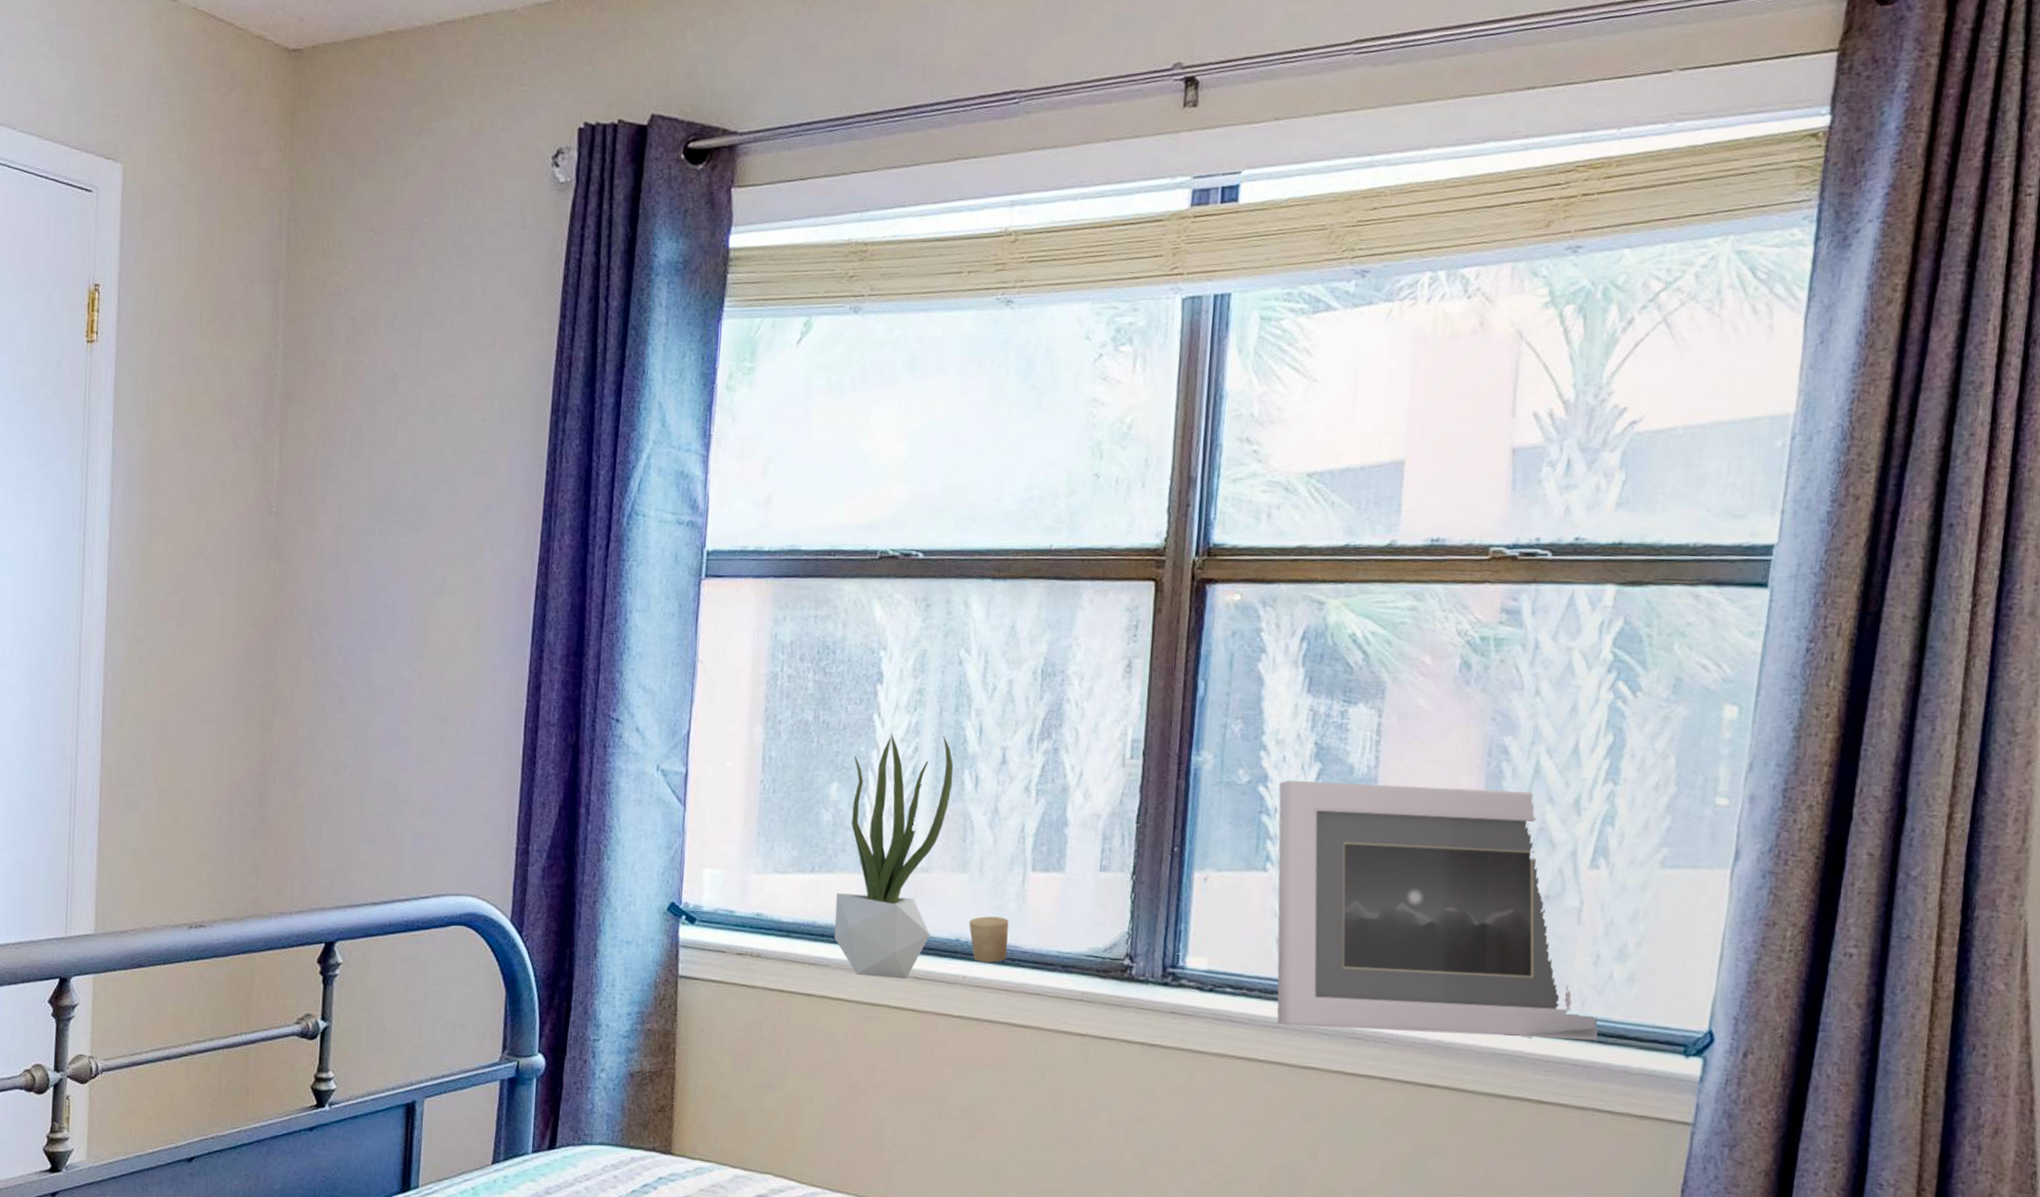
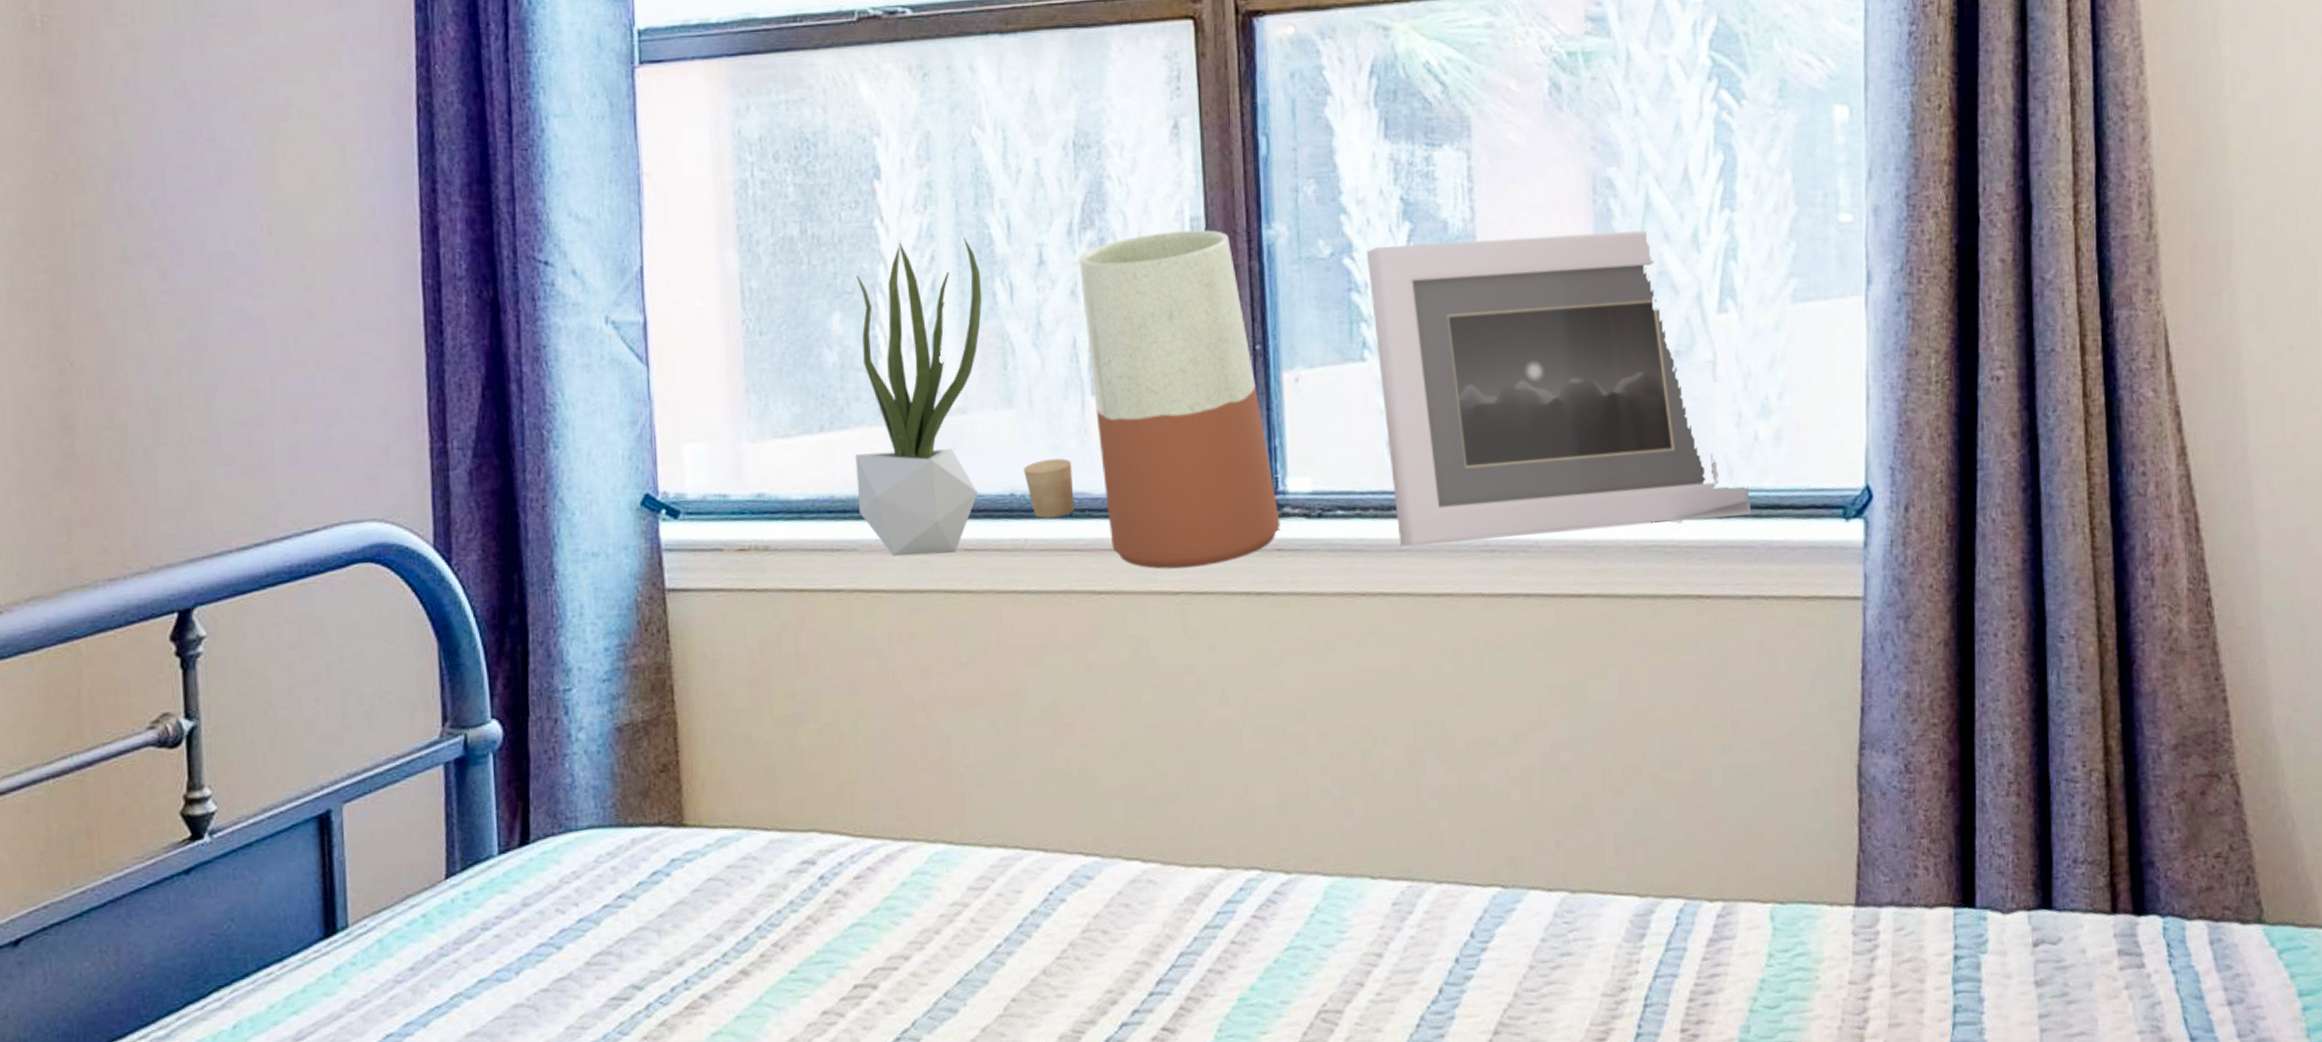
vase: none [1033,749,1177,1017] -> present [1079,230,1280,570]

